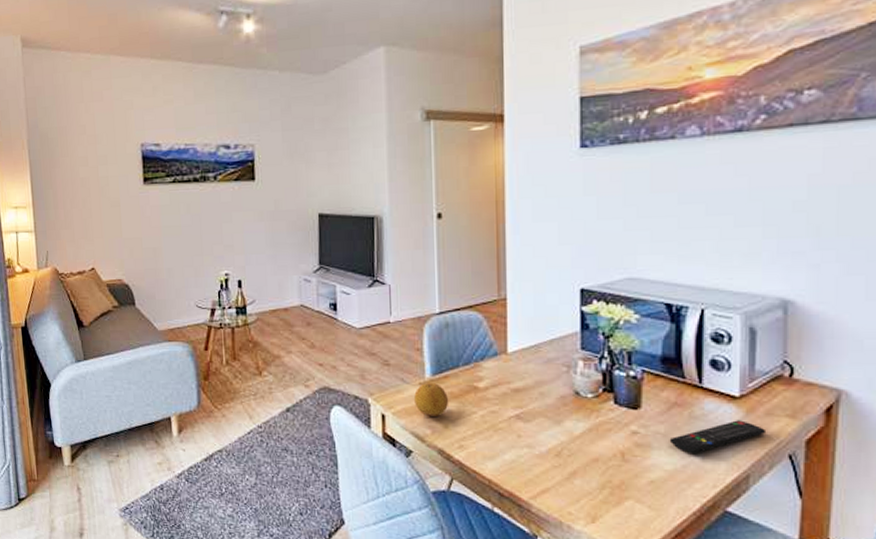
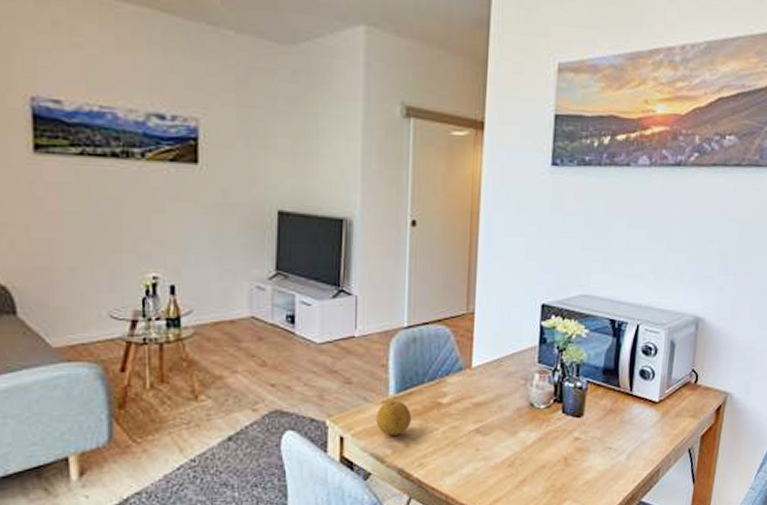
remote control: present [669,420,765,453] -> none [603,422,674,454]

